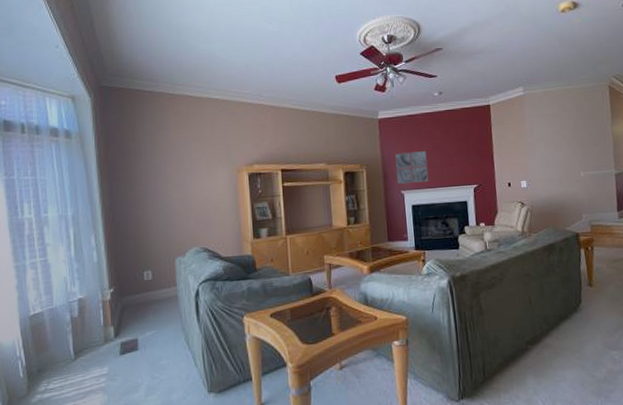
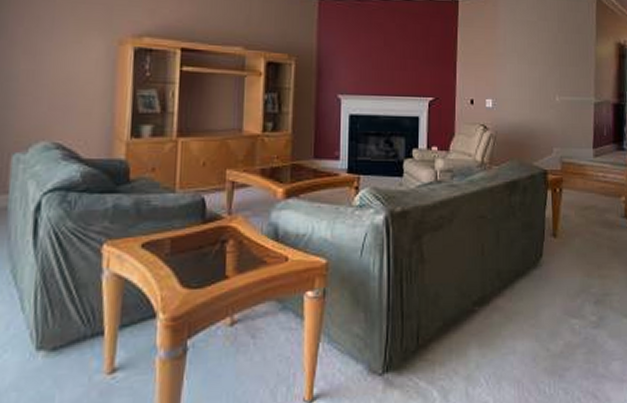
wall art: present [394,151,429,184] -> none [334,45,375,87]

